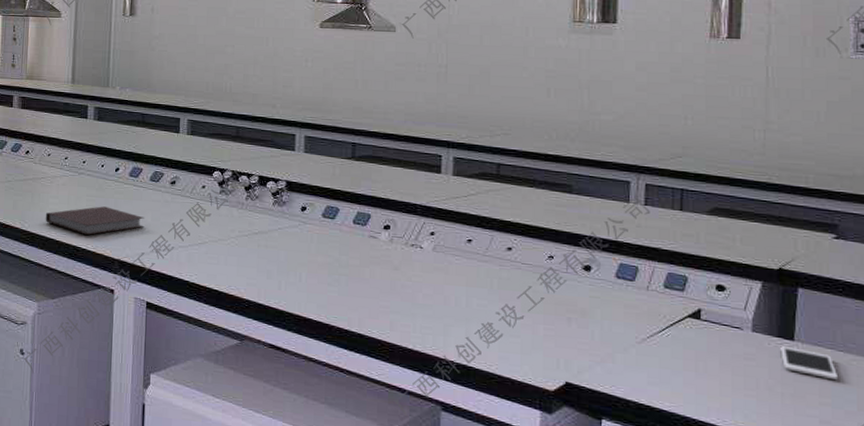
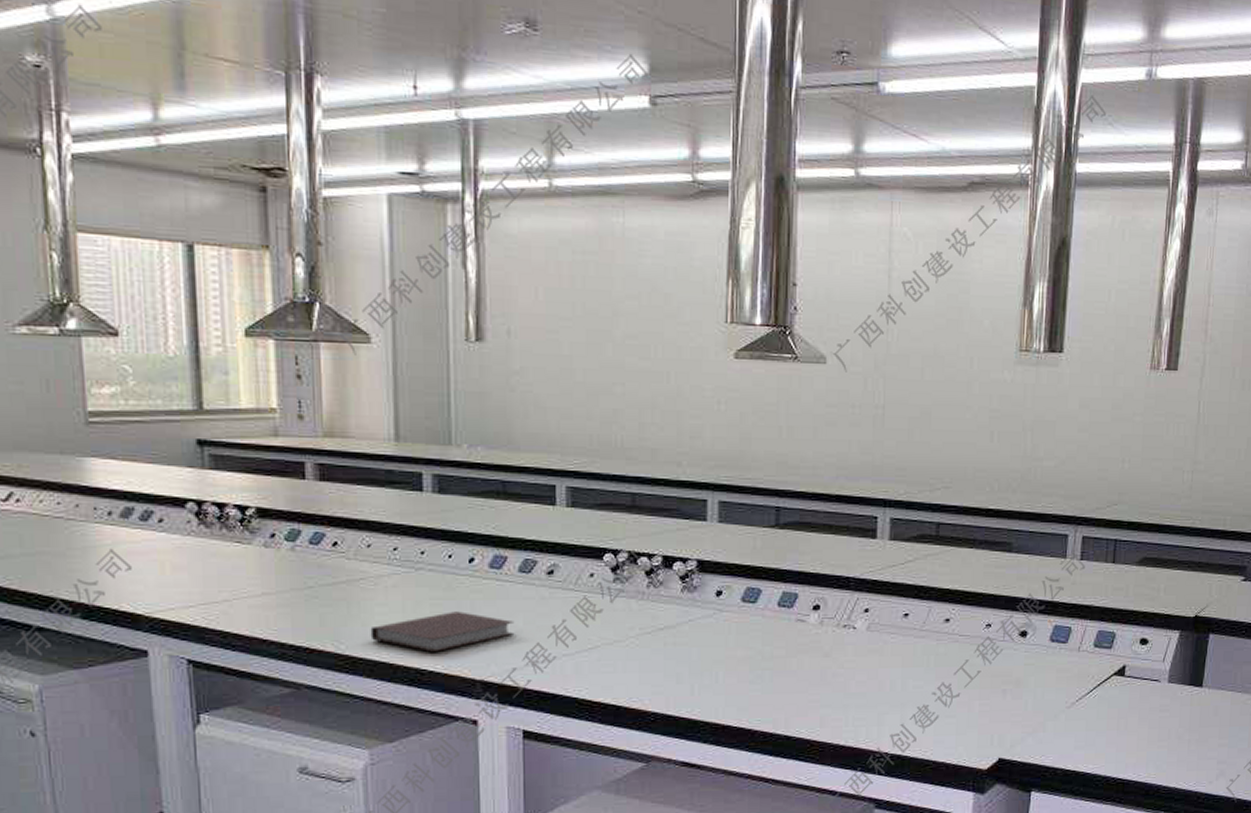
cell phone: present [780,346,839,381] -> none [1190,694,1236,721]

